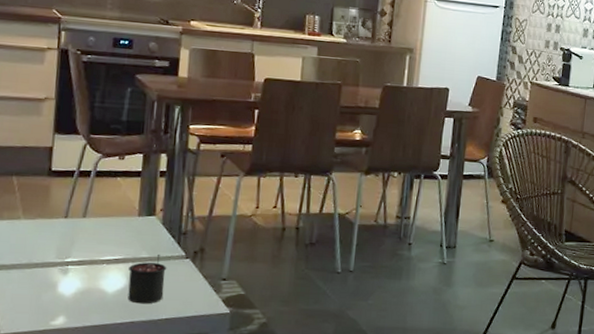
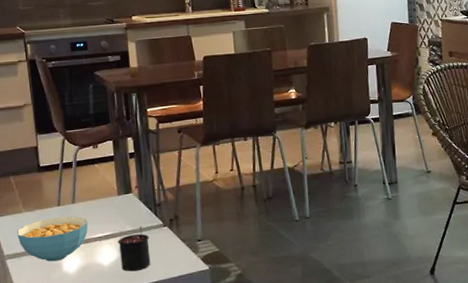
cereal bowl: none [9,230,98,280] -> present [17,216,89,262]

